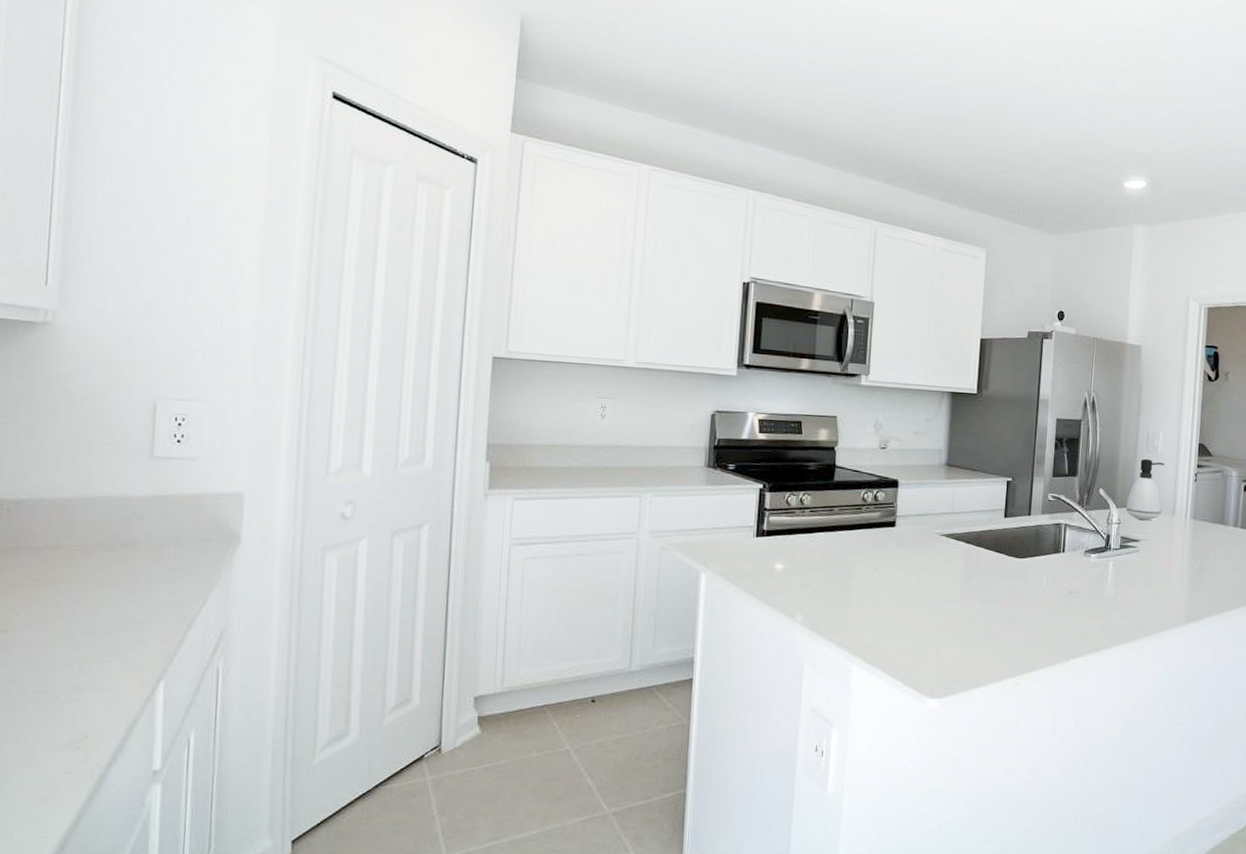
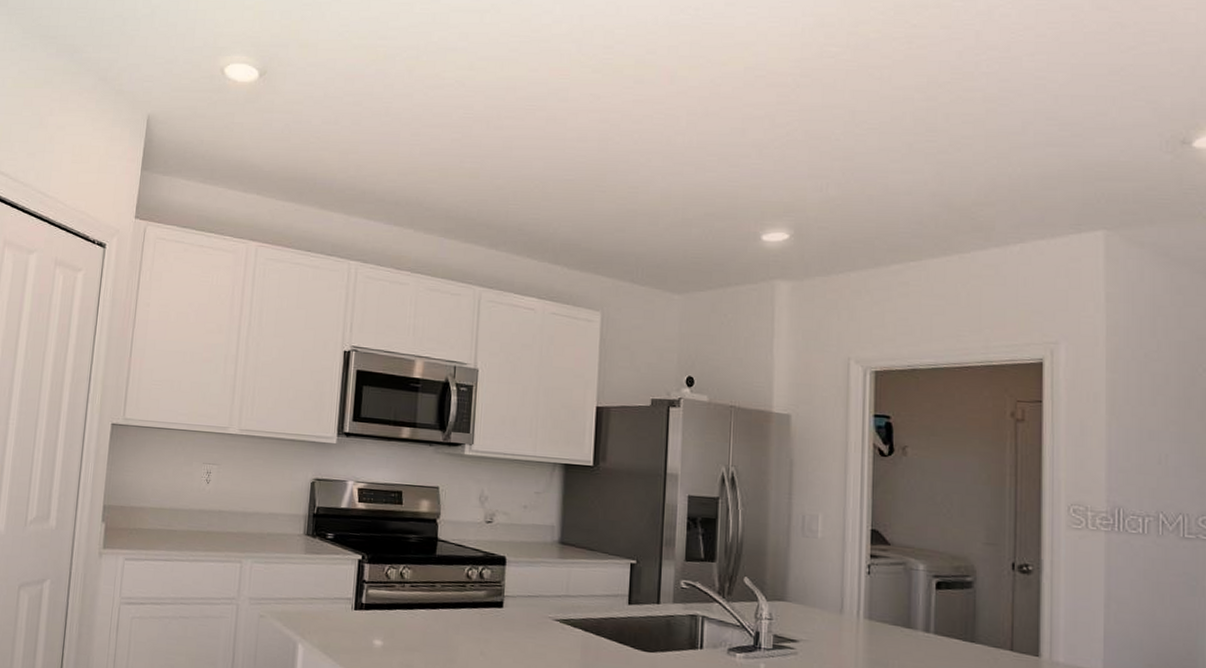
soap dispenser: present [1126,458,1165,521] -> none [778,544,827,618]

